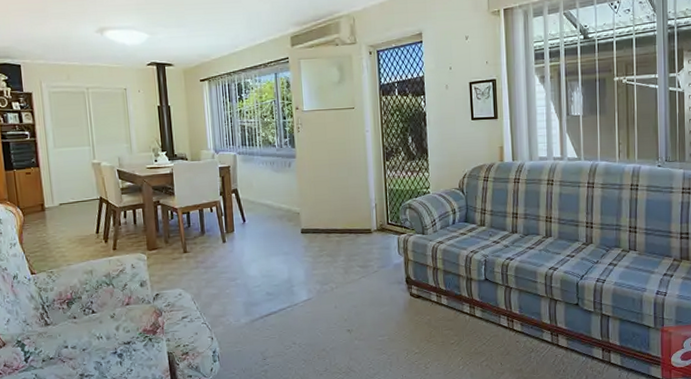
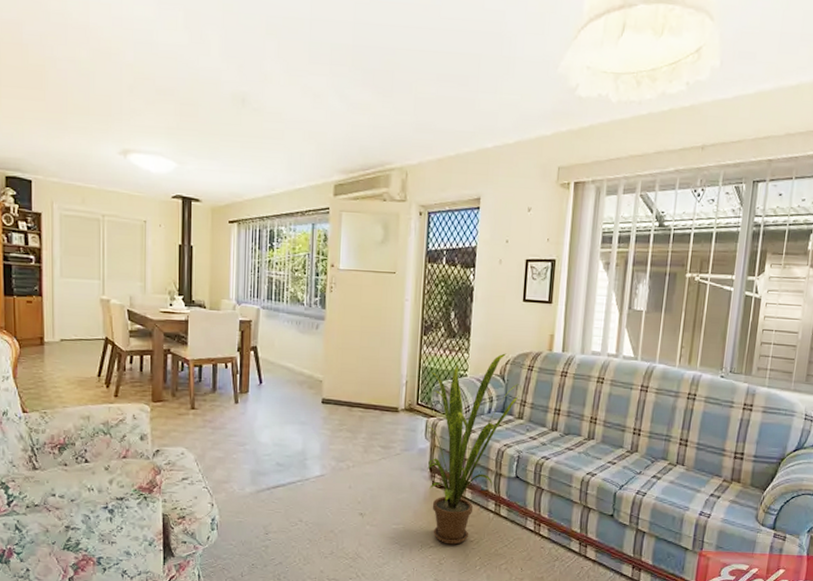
house plant: none [395,168,479,349] -> present [427,353,519,545]

